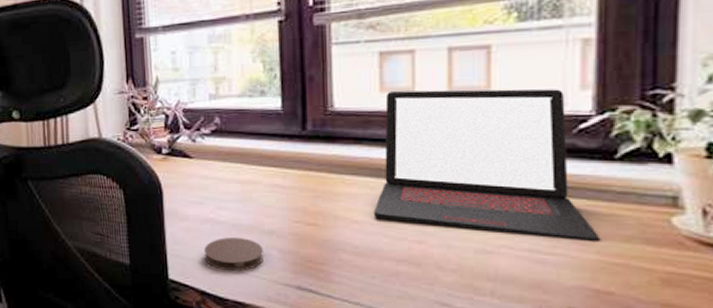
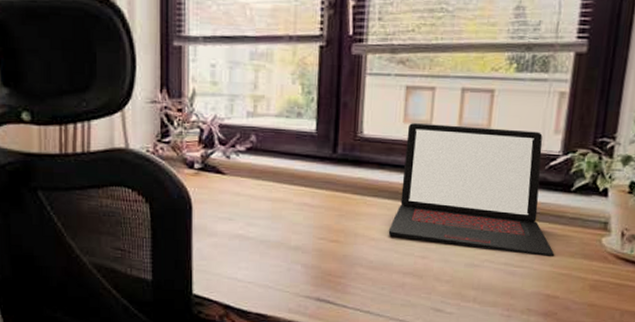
coaster: present [203,238,263,272] -> none [230,253,288,286]

